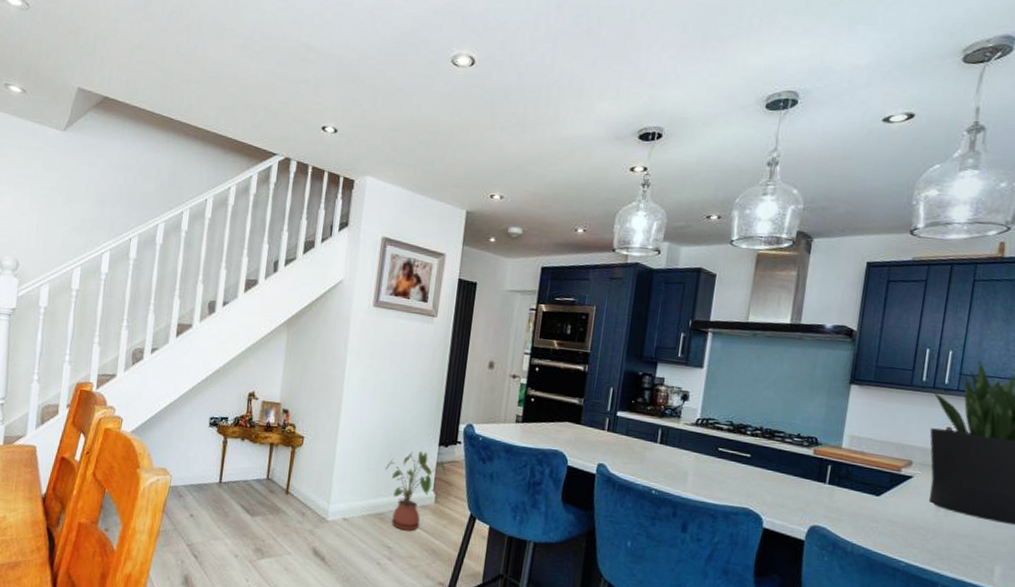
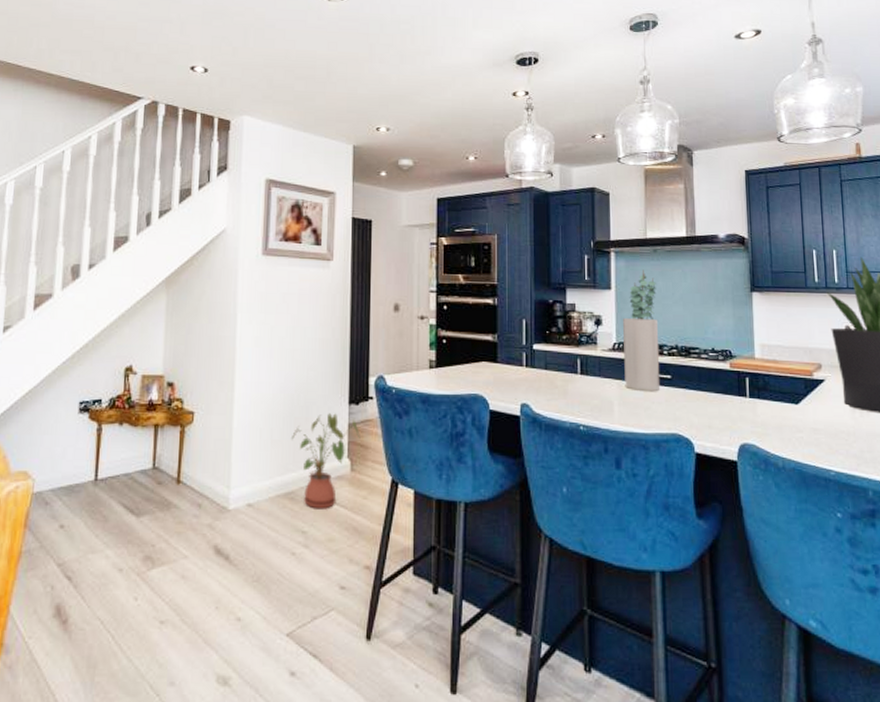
vase: none [702,352,751,468] -> present [622,269,661,392]

